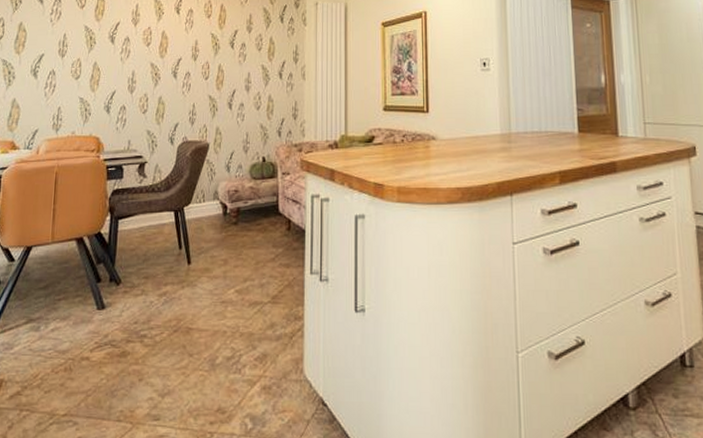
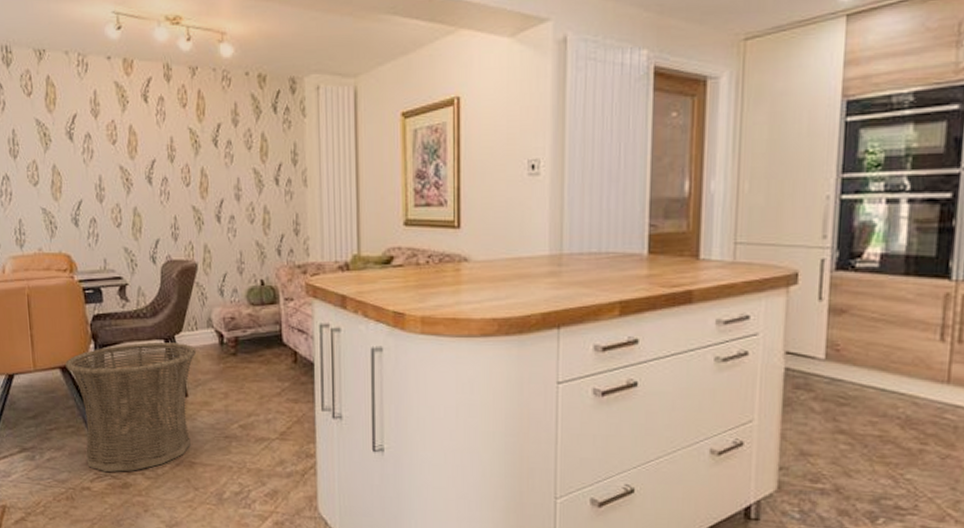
basket: none [82,214,202,340] -> present [65,342,197,472]

